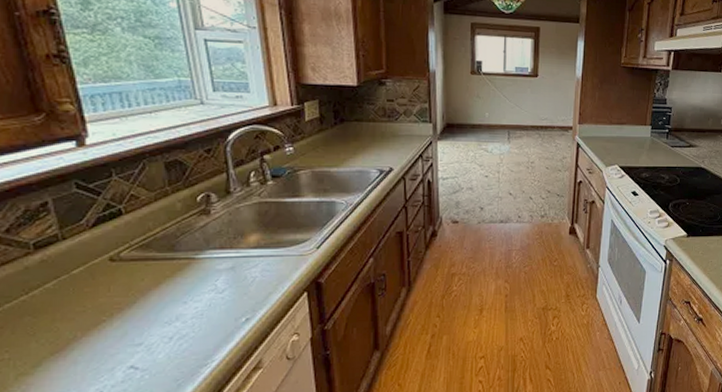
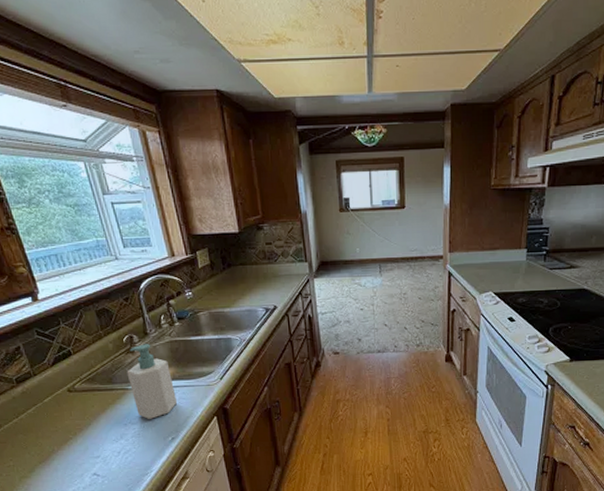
soap bottle: none [196,204,258,296] -> present [126,343,177,419]

